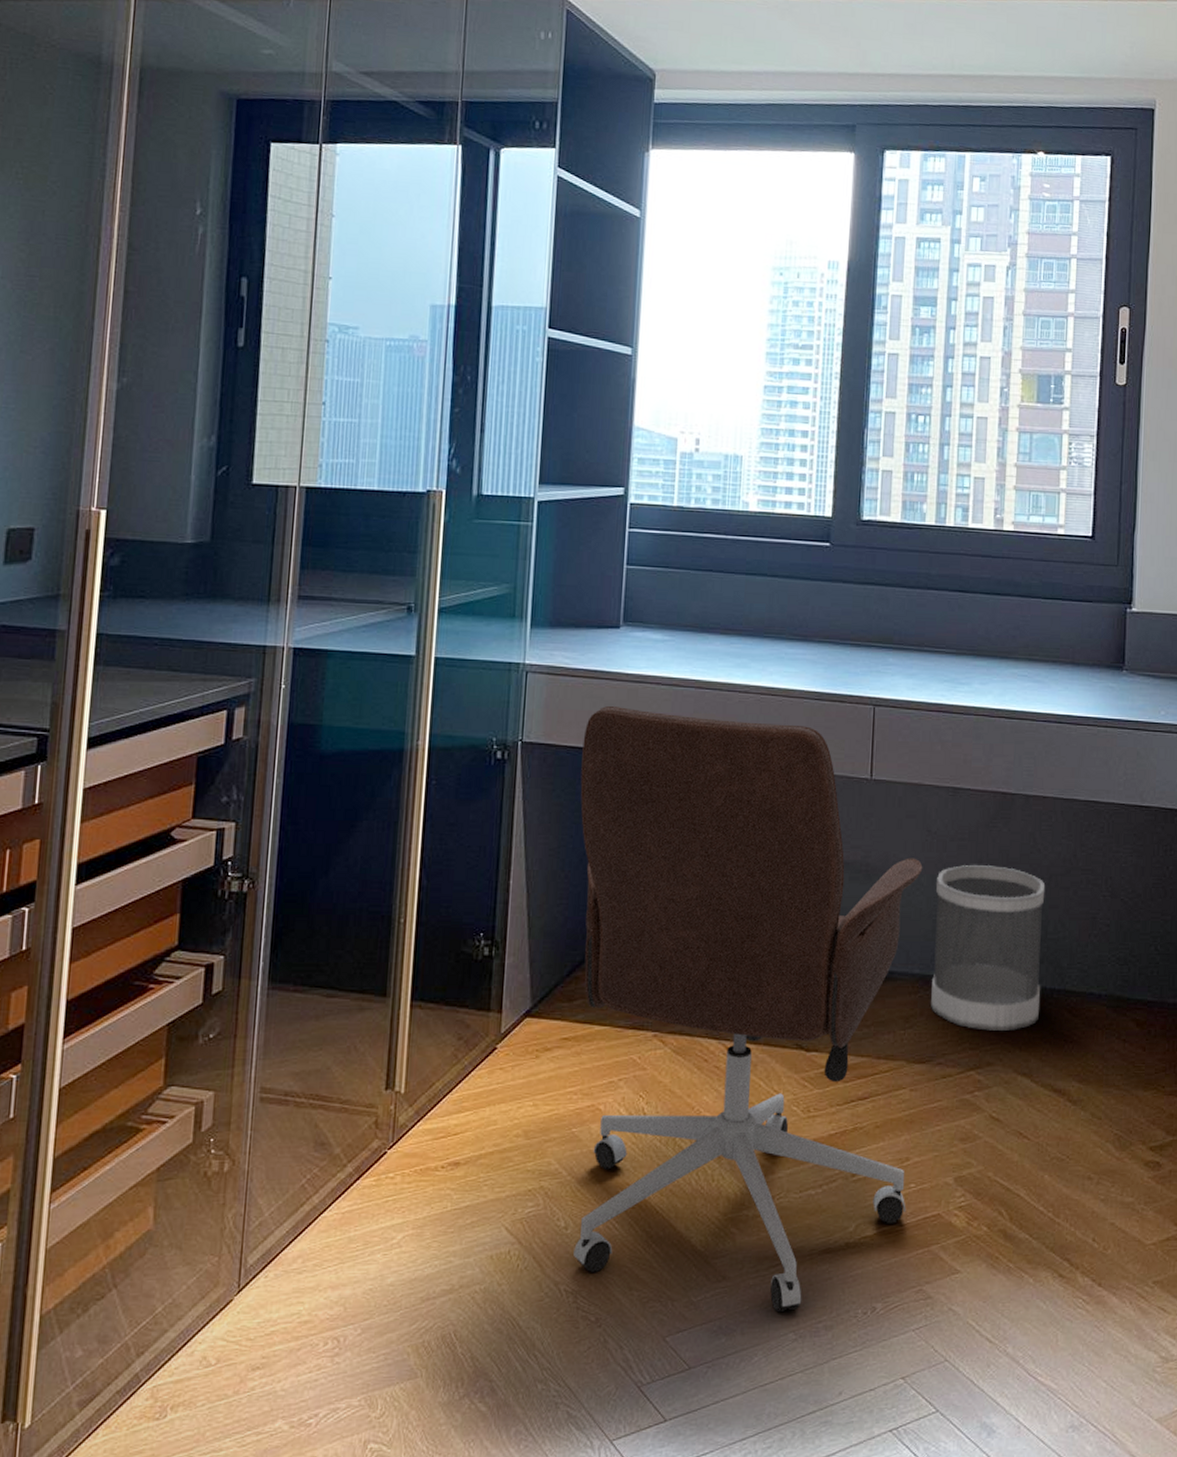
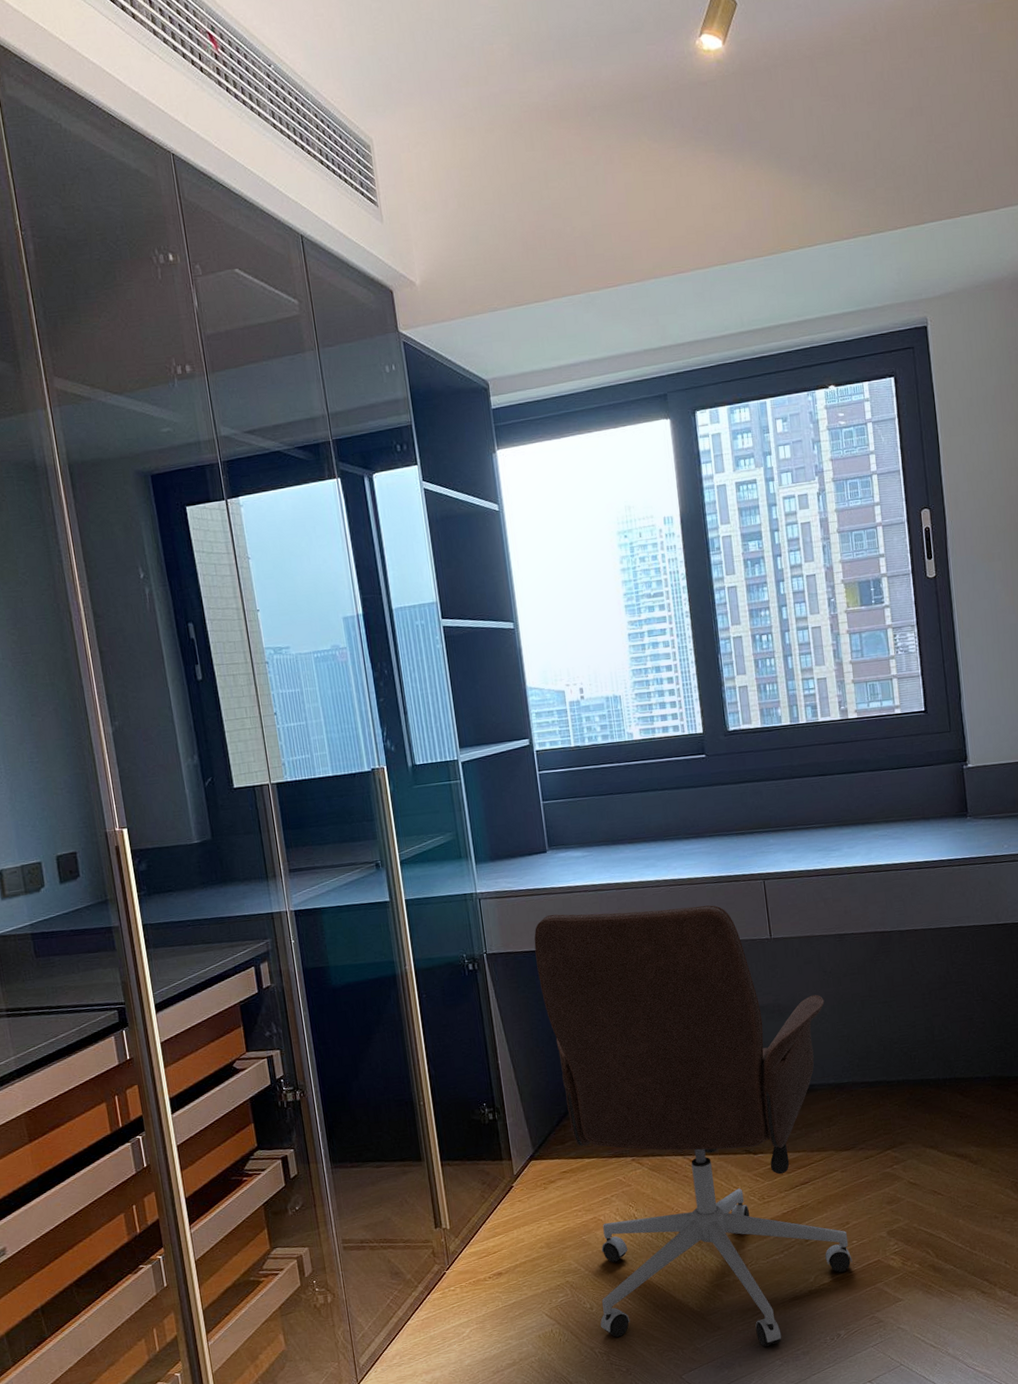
wastebasket: present [931,864,1046,1032] -> none [837,990,937,1119]

